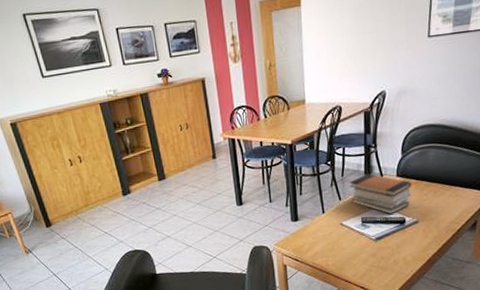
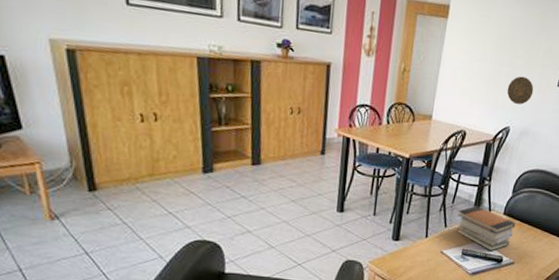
decorative plate: none [374,37,403,68] -> present [507,76,534,105]

